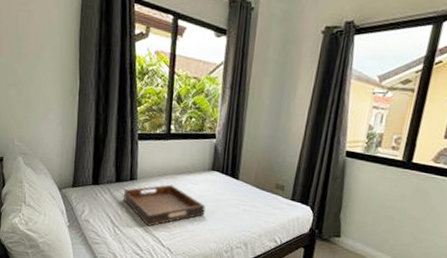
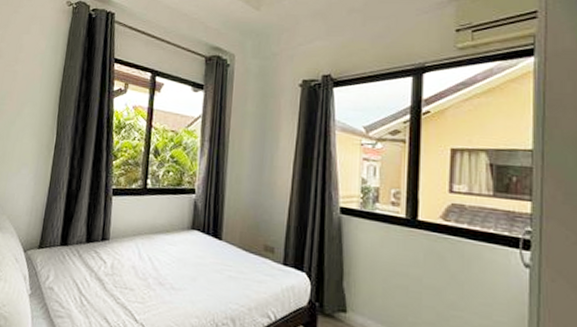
serving tray: present [124,184,206,226] -> none [93,245,185,296]

